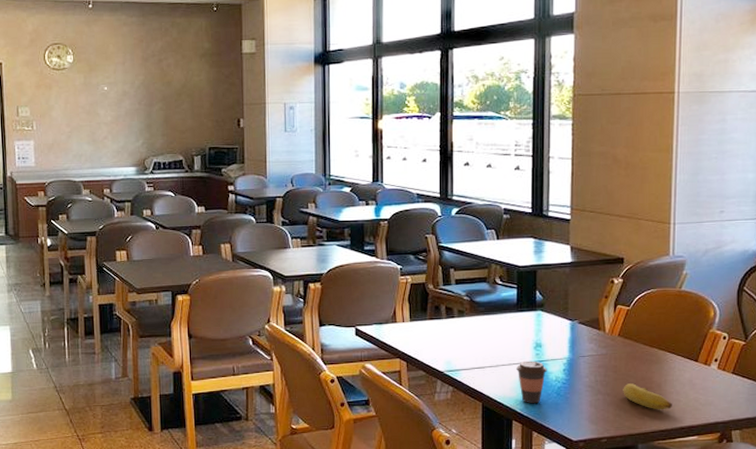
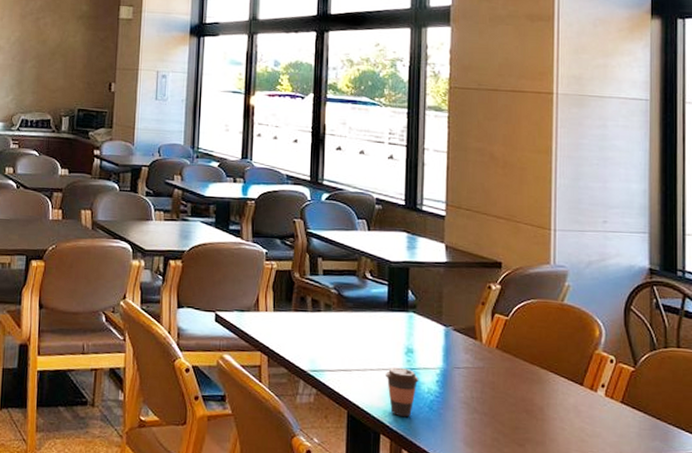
banana: present [623,383,672,410] -> none [501,403,556,438]

